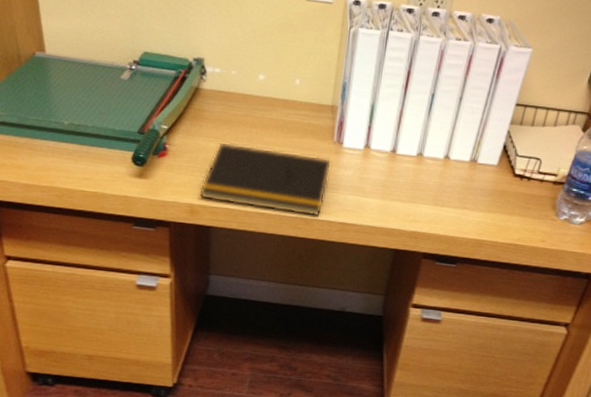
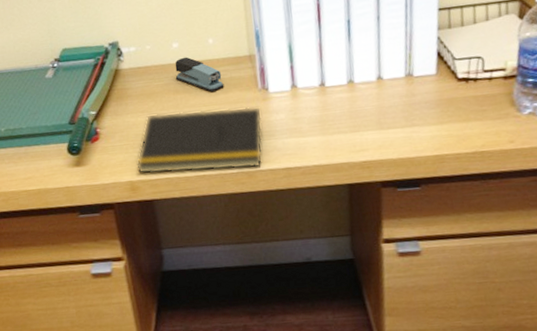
stapler: none [255,91,302,134] -> present [175,57,224,92]

